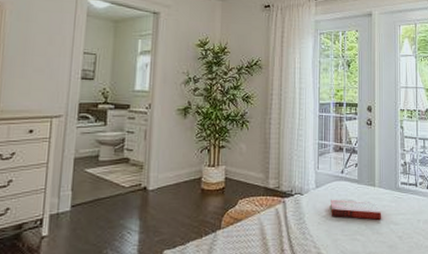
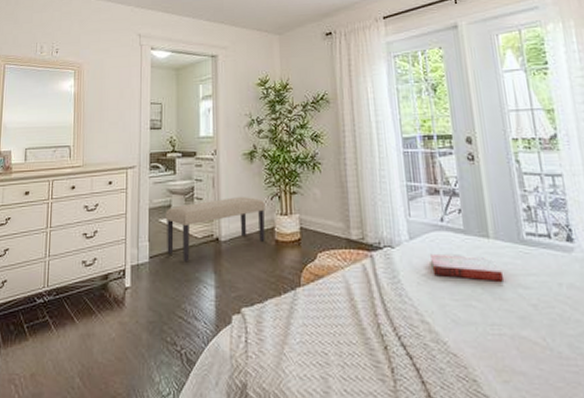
bench: none [91,149,195,210] -> present [165,197,266,263]

